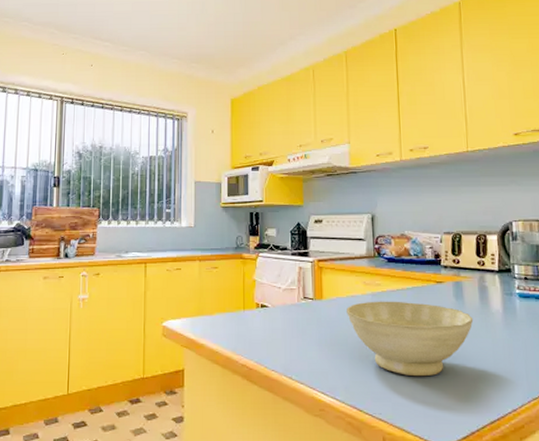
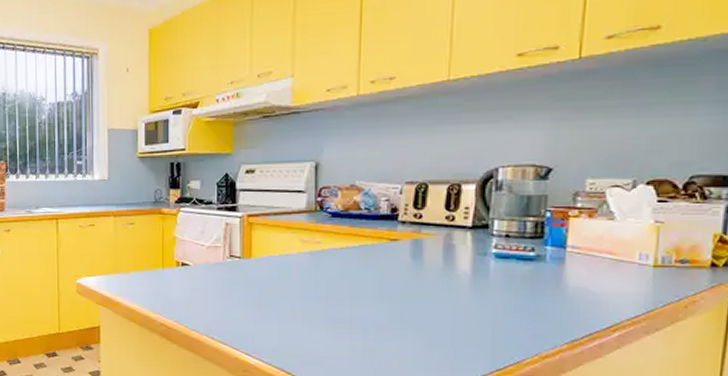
bowl: present [346,301,474,377] -> none [279,260,433,342]

